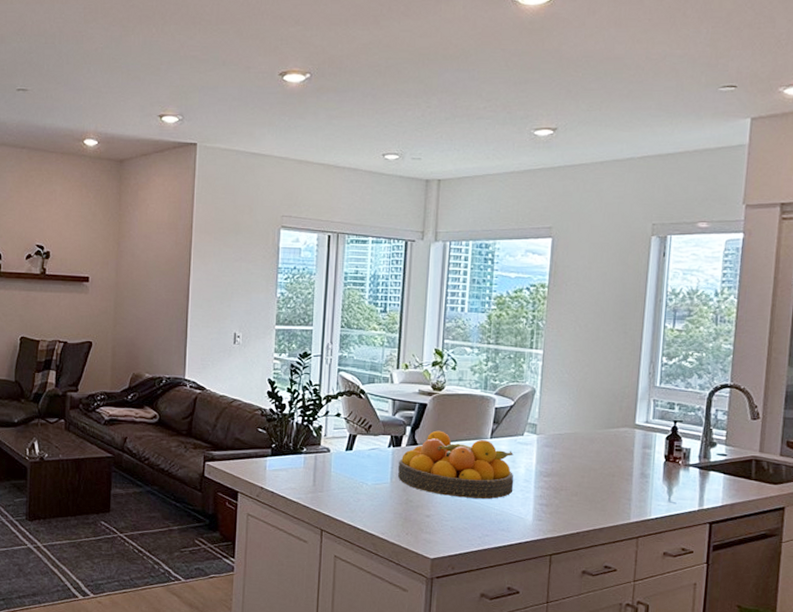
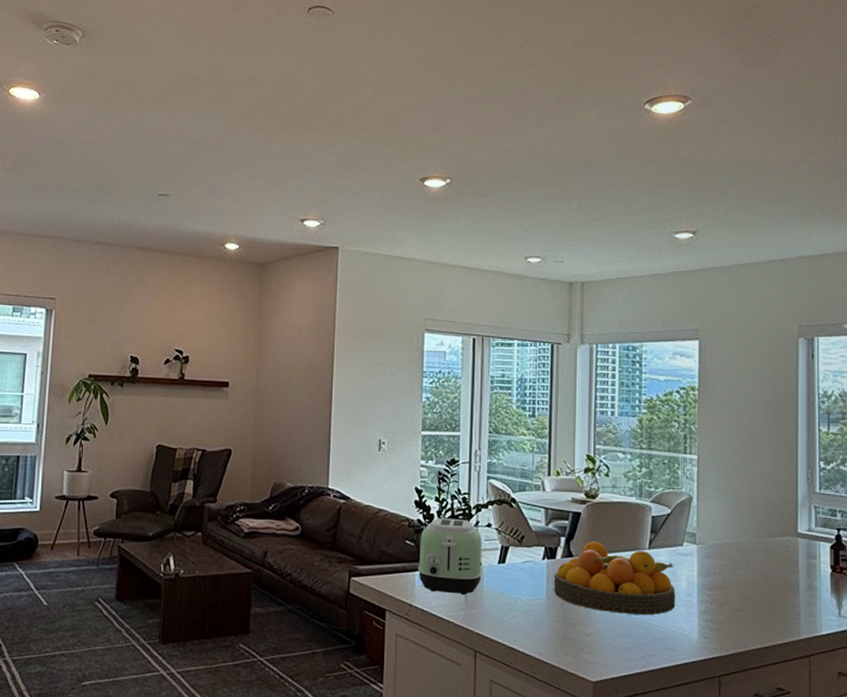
toaster: none [269,407,331,480] -> present [418,518,483,596]

